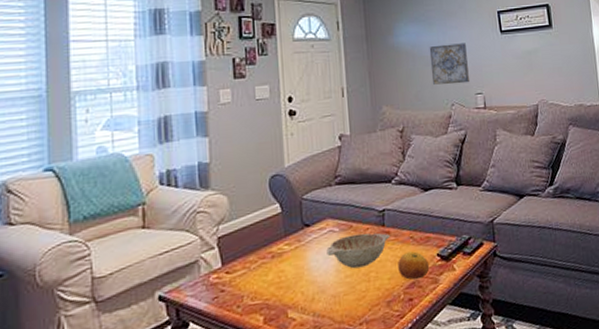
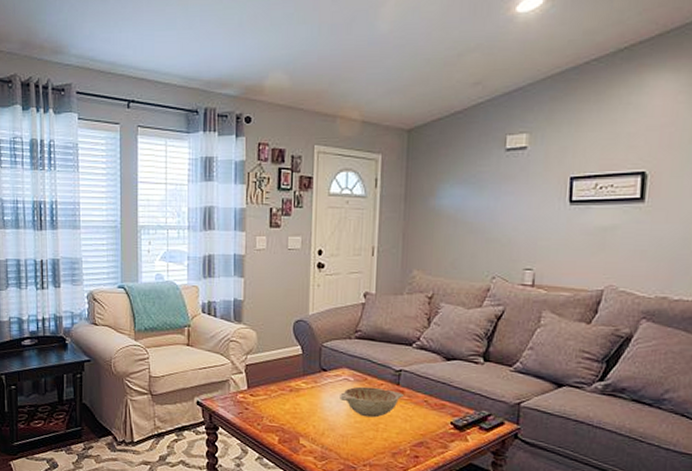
fruit: present [398,251,430,280] -> none [408,414,441,441]
wall art: present [429,43,469,85] -> none [473,211,522,256]

